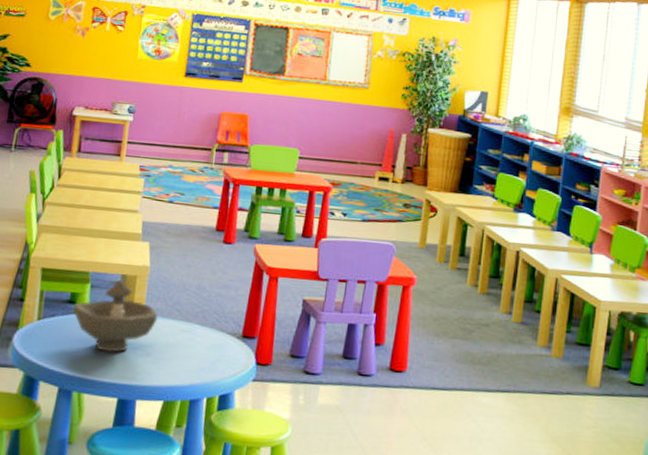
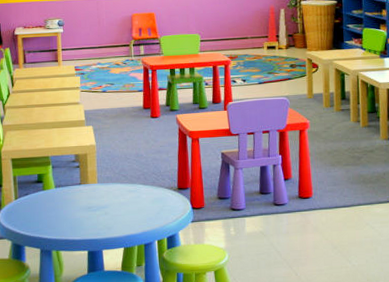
decorative bowl: present [73,279,158,353] -> none [42,158,109,216]

